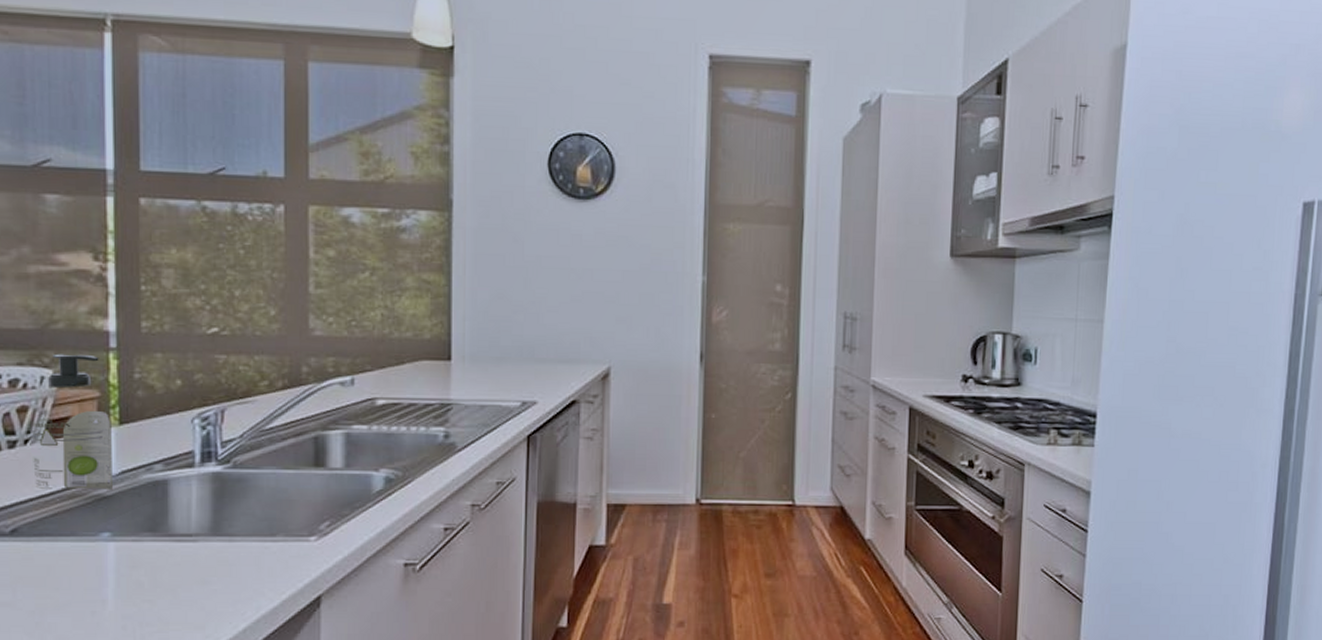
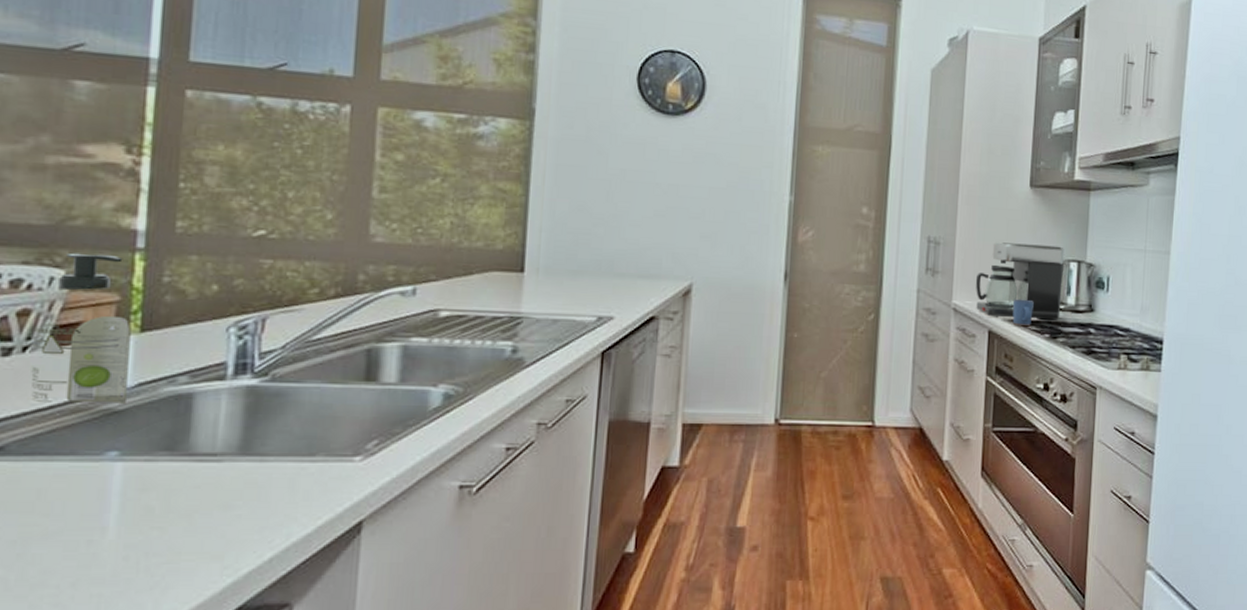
coffee maker: none [894,316,988,395] -> present [975,242,1064,320]
mug: none [934,374,956,403] -> present [1012,299,1034,327]

